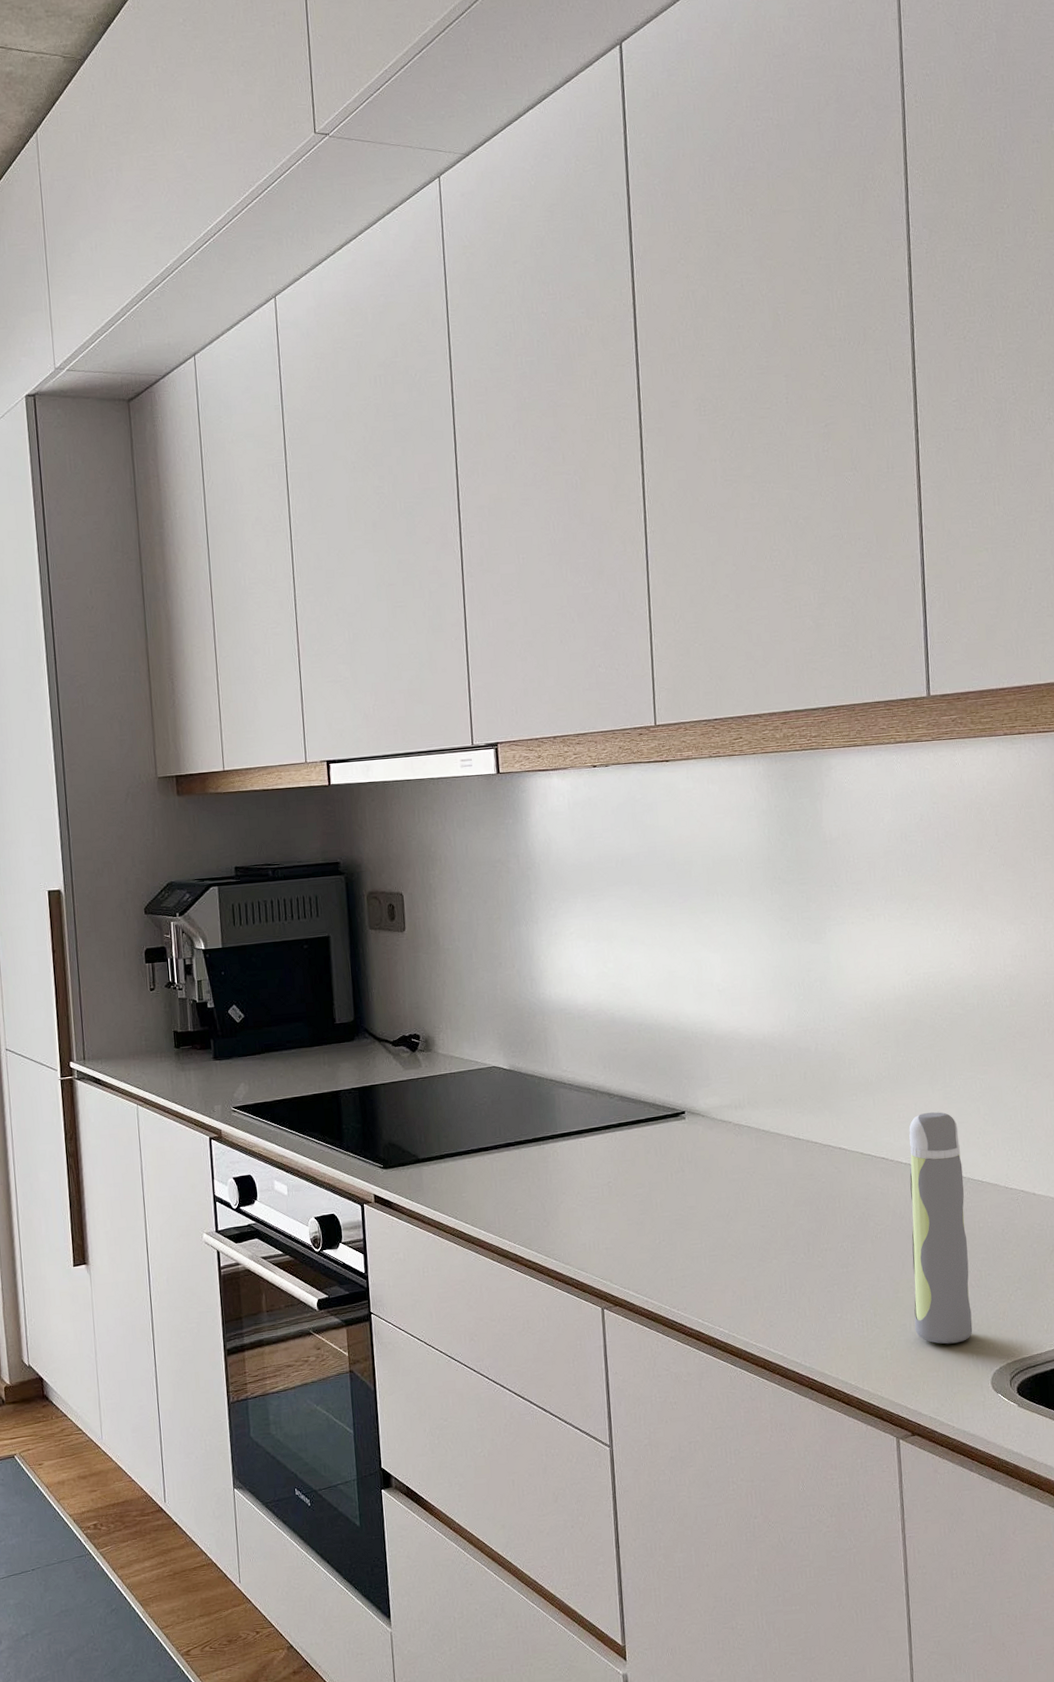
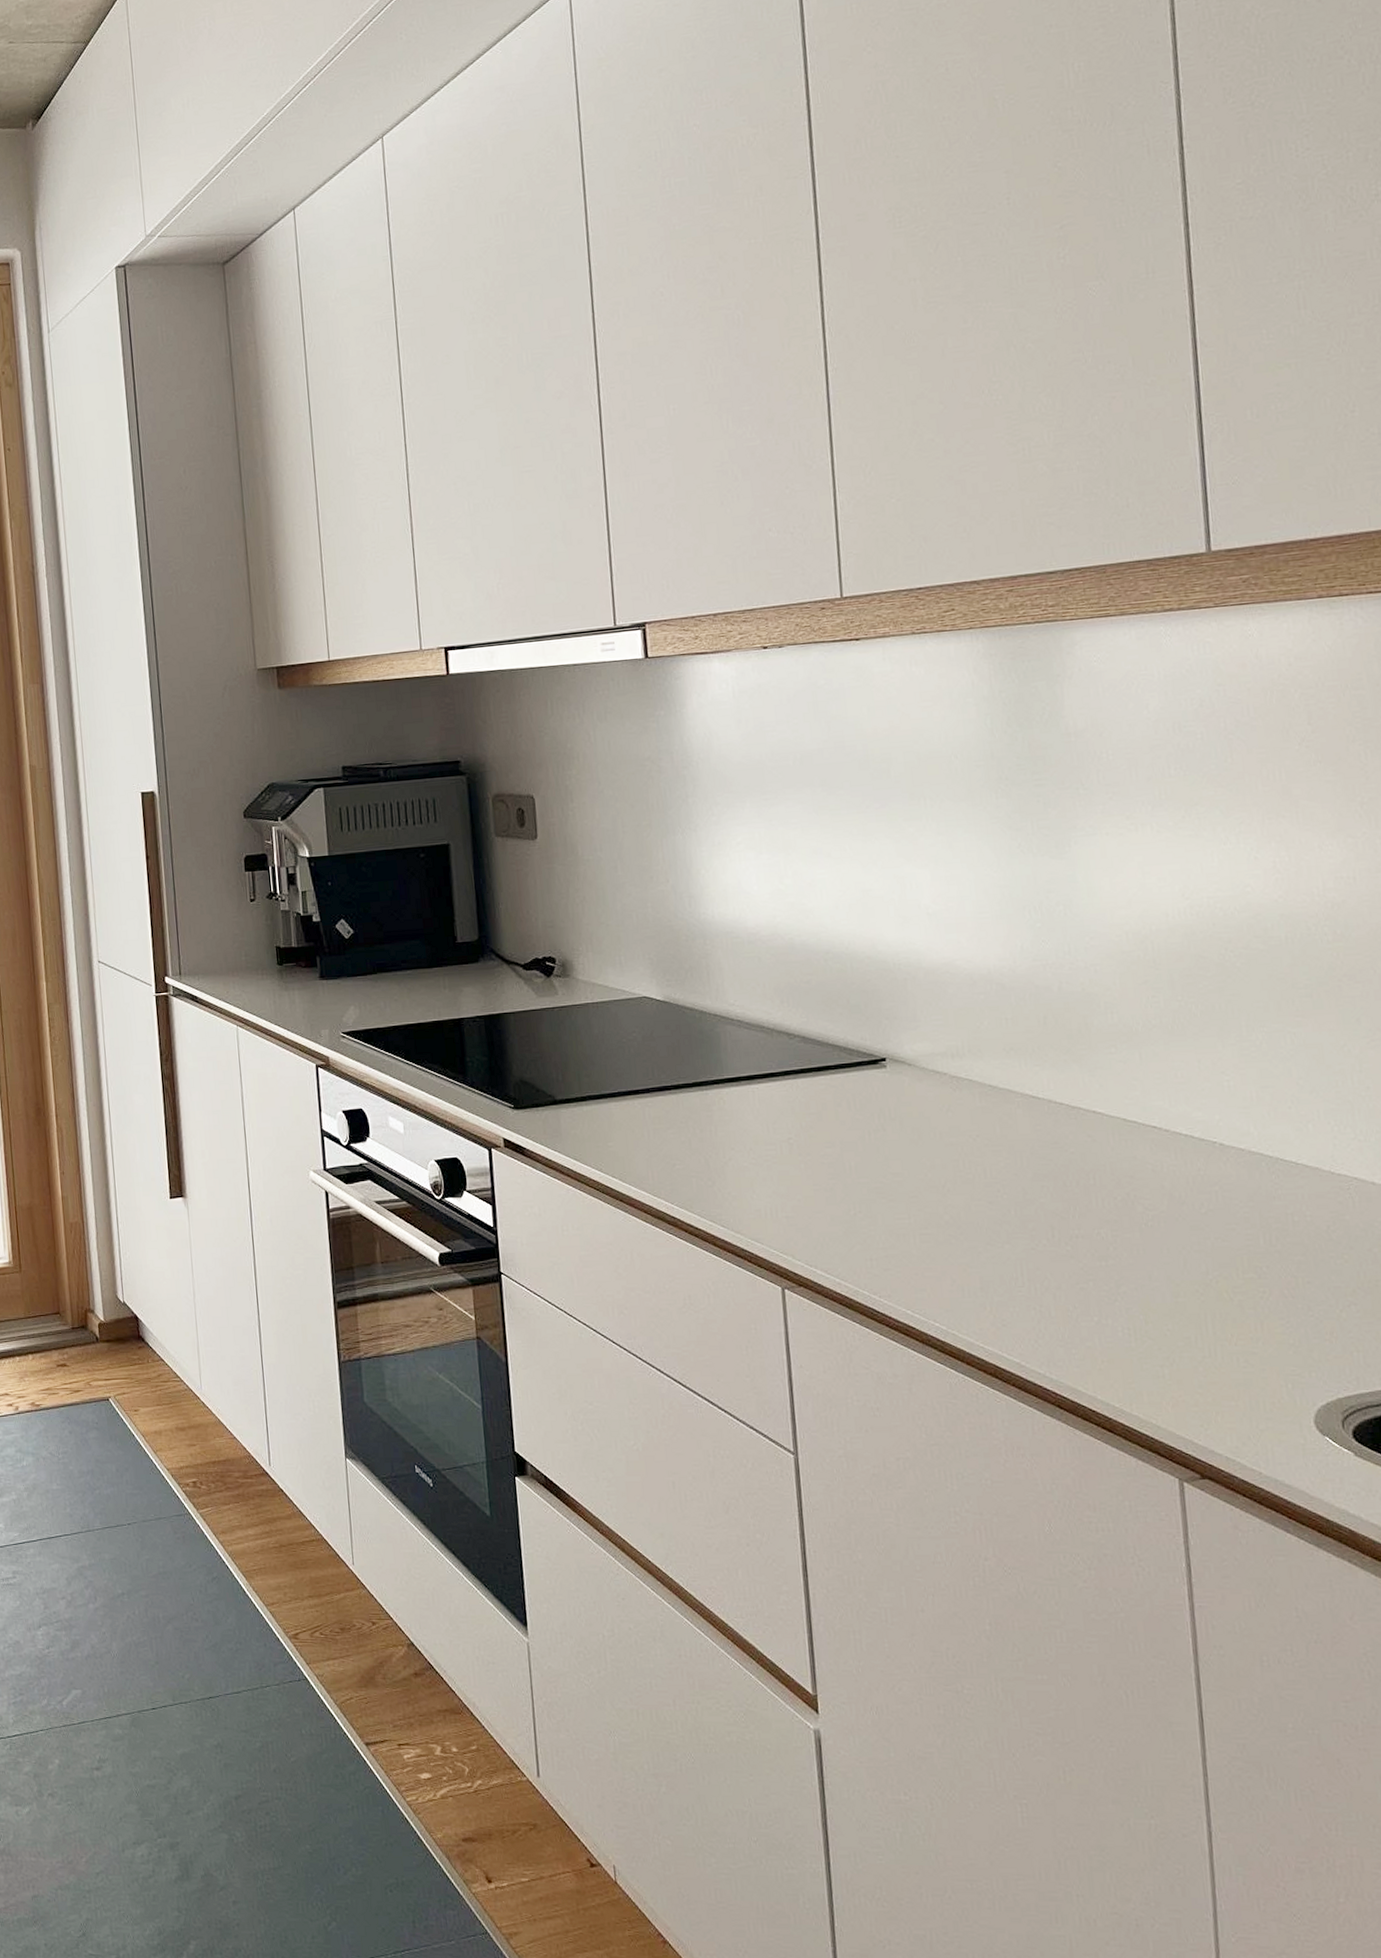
spray bottle: present [909,1112,973,1344] -> none [1190,1072,1287,1367]

